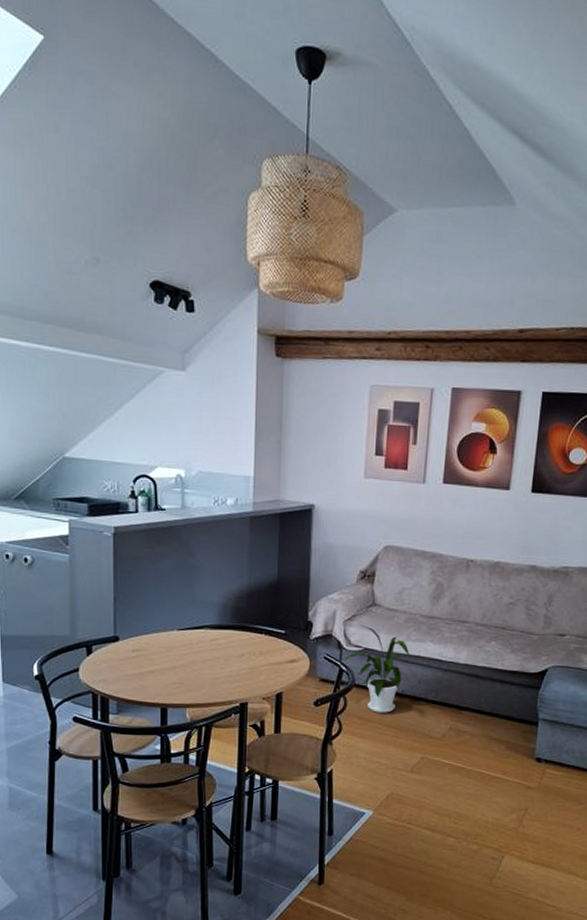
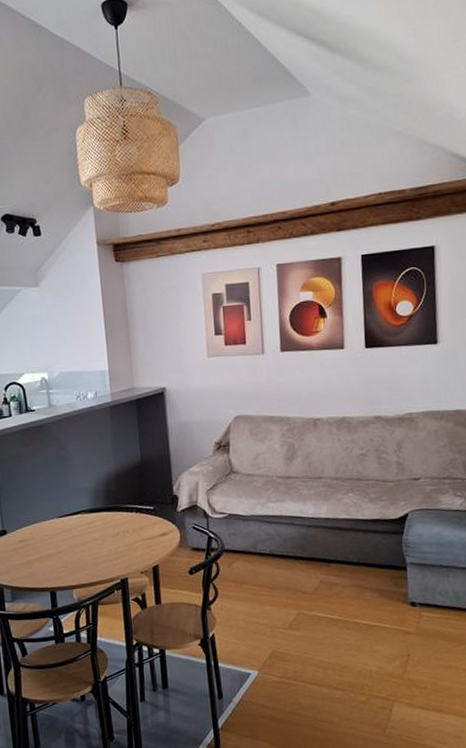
house plant: present [341,624,409,713] -> none [208,492,271,575]

